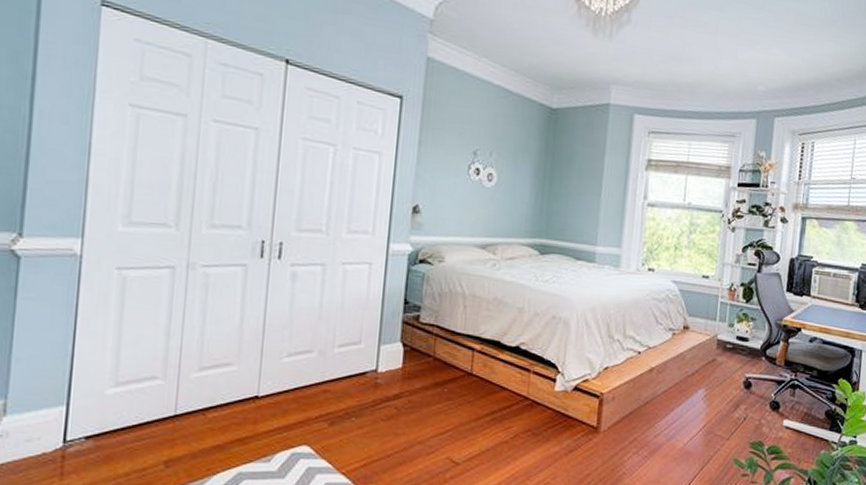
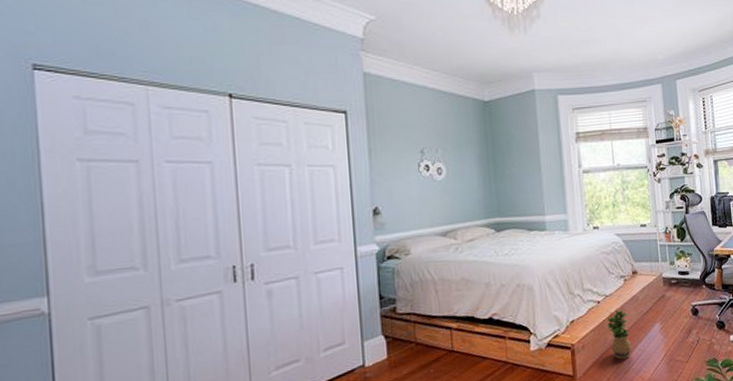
potted plant: none [644,364,669,421] -> present [607,309,632,360]

